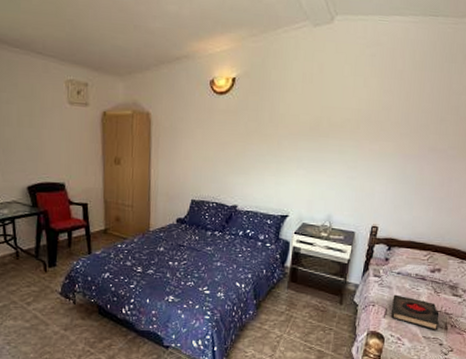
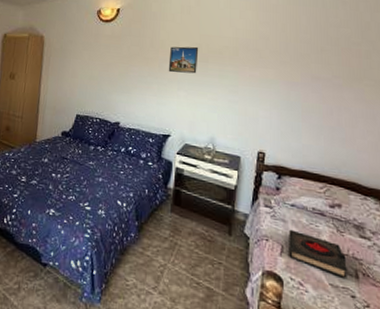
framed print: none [287,120,320,150] -> present [168,46,199,74]

